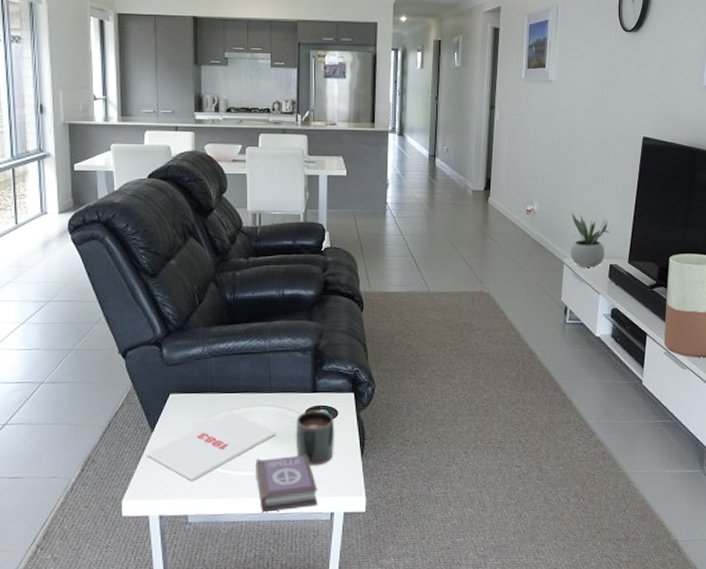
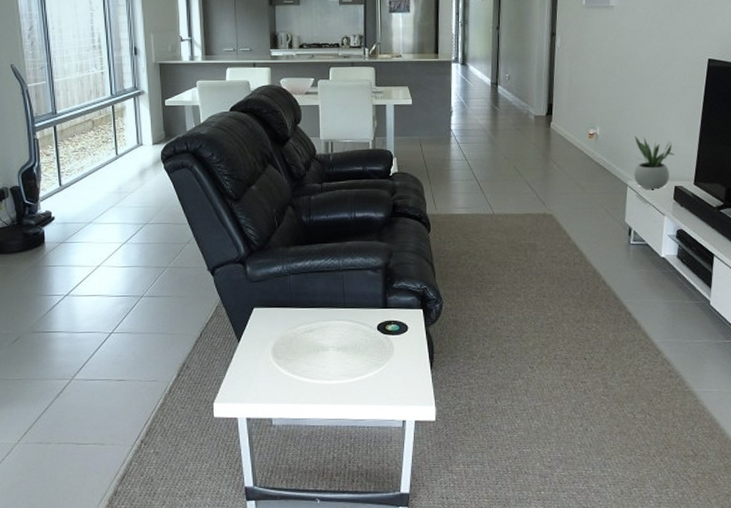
magazine: present [146,412,277,481] -> none [234,325,351,387]
book: present [255,455,317,513] -> none [332,366,390,419]
mug: present [295,410,335,465] -> none [368,324,406,376]

